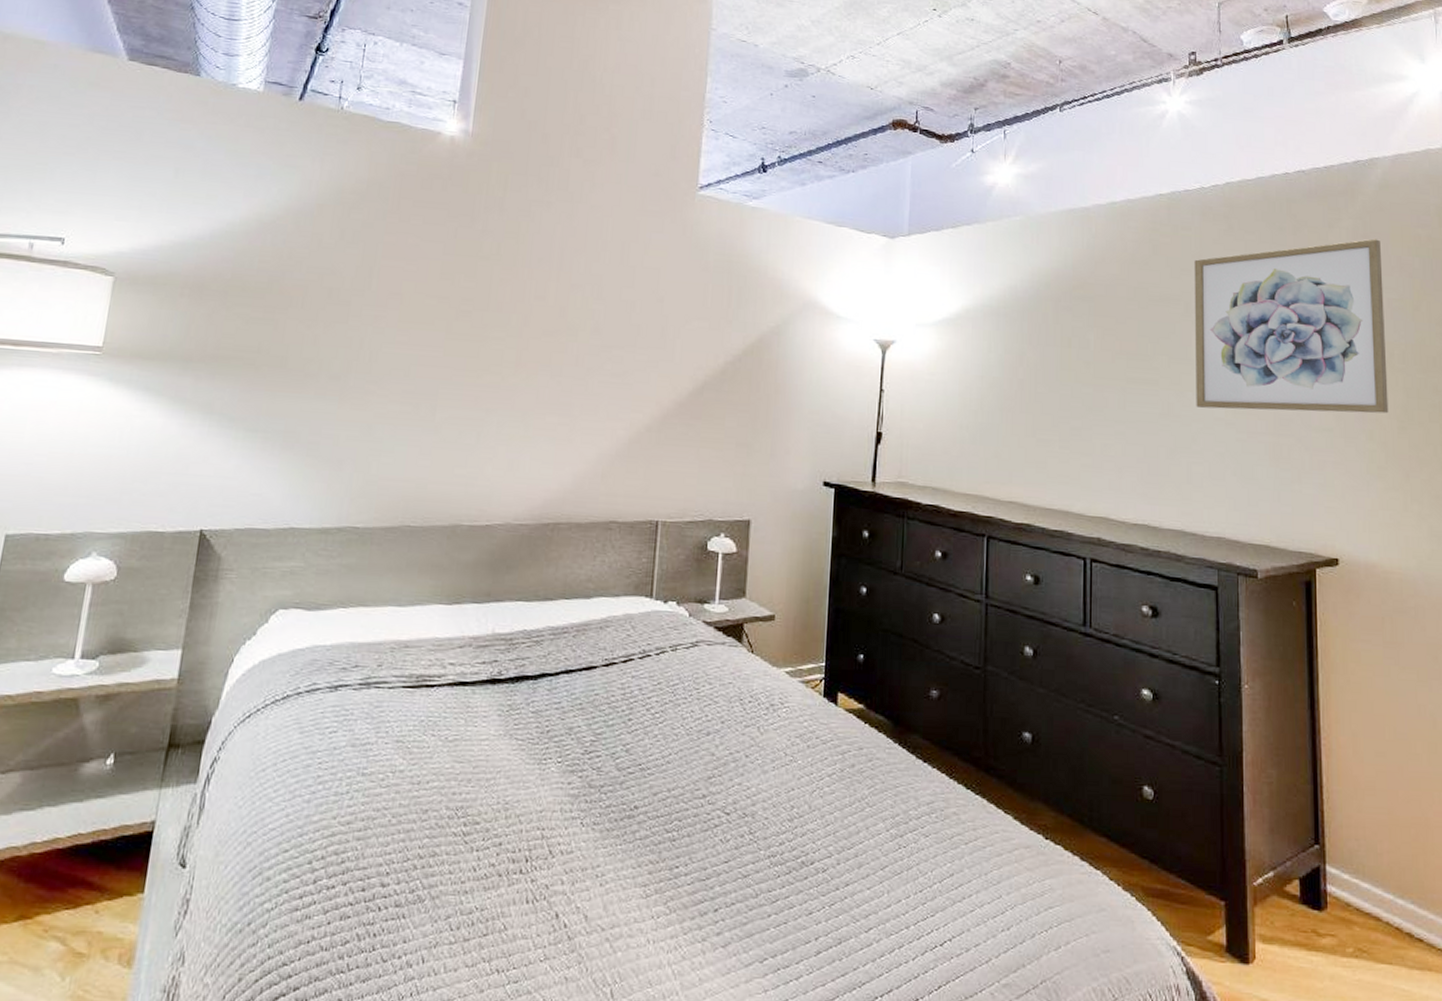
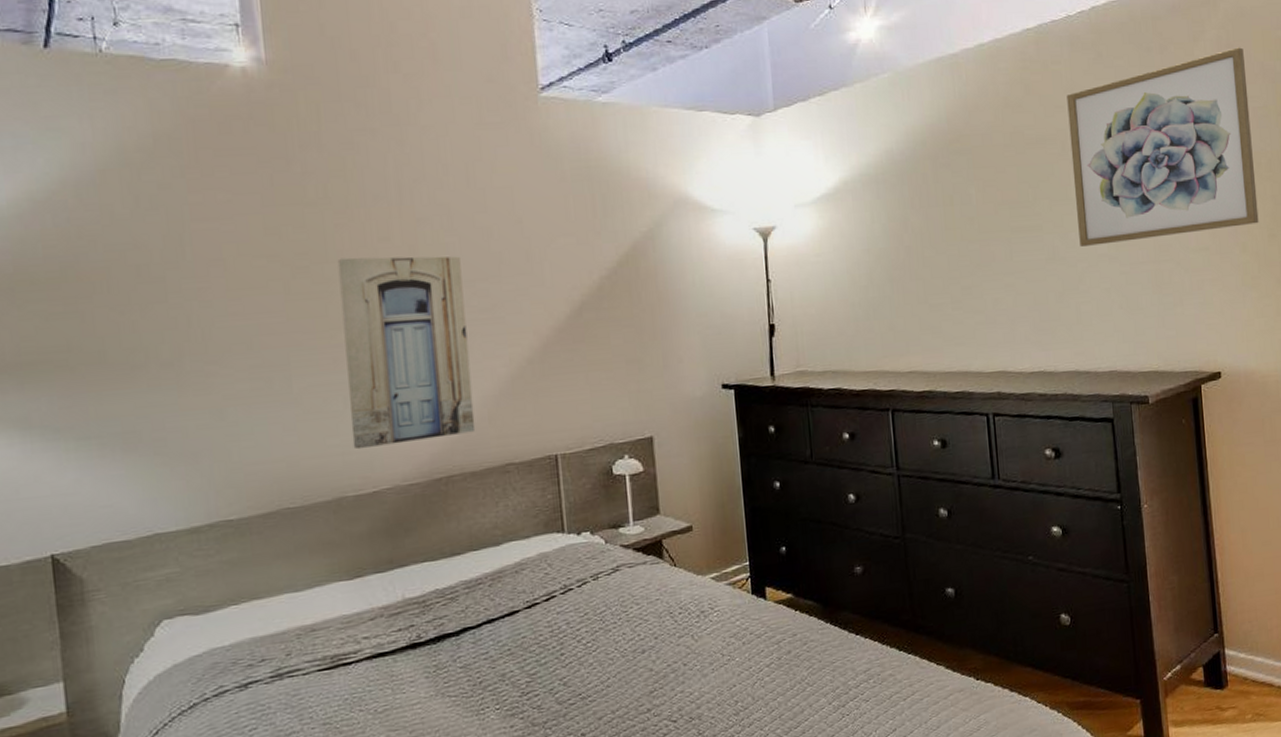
wall art: none [476,308,603,486] -> present [337,256,476,450]

